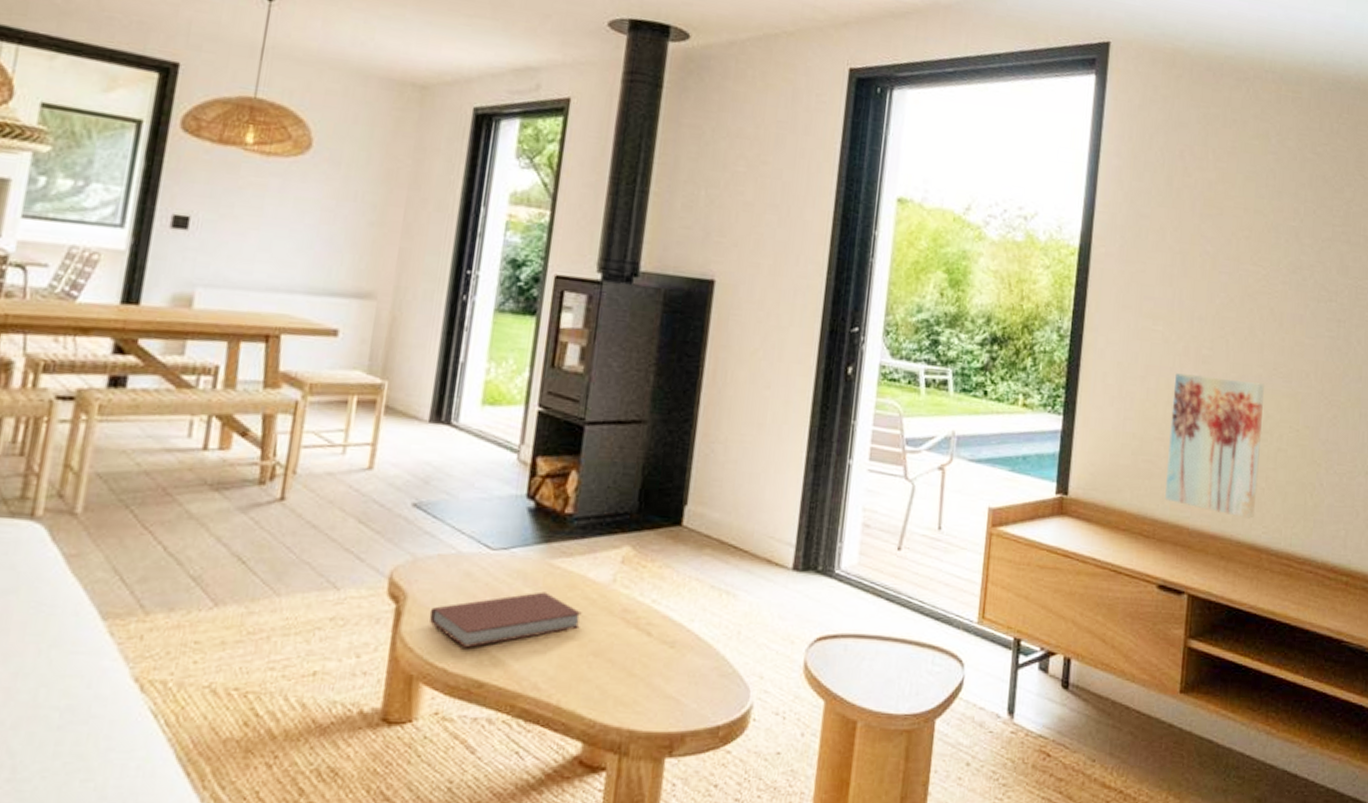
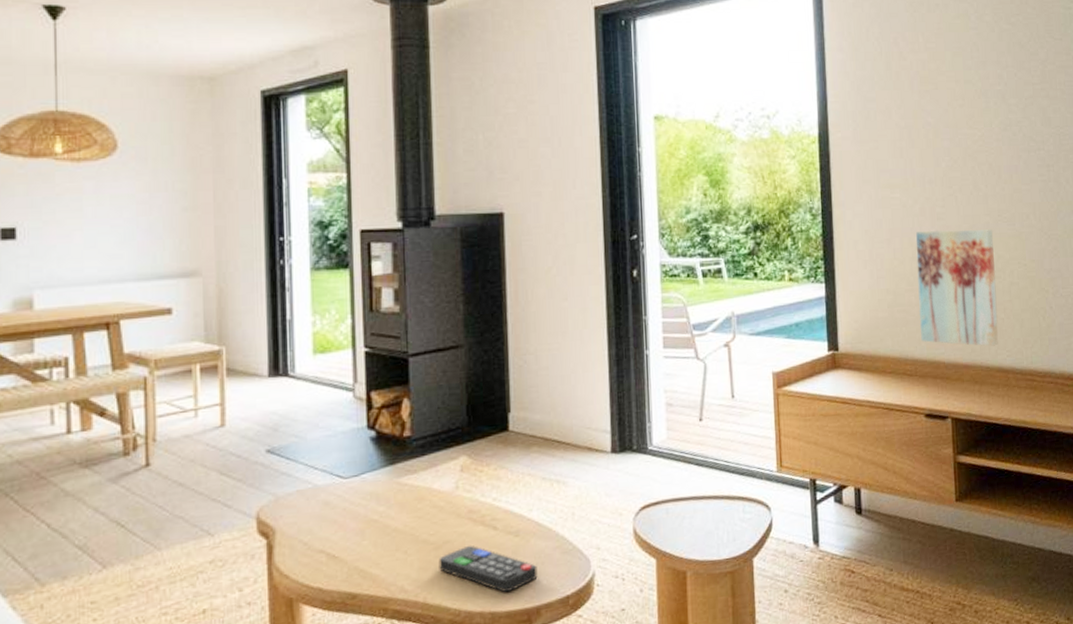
book: present [429,591,582,648] -> none [298,507,433,567]
remote control: none [579,648,690,711] -> present [439,545,538,593]

